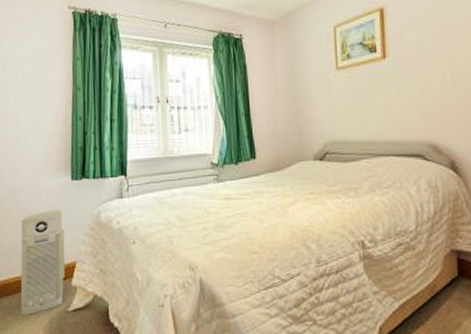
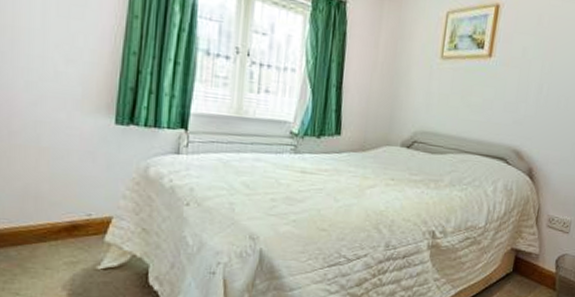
air purifier: present [20,210,66,316] -> none [33,154,100,270]

